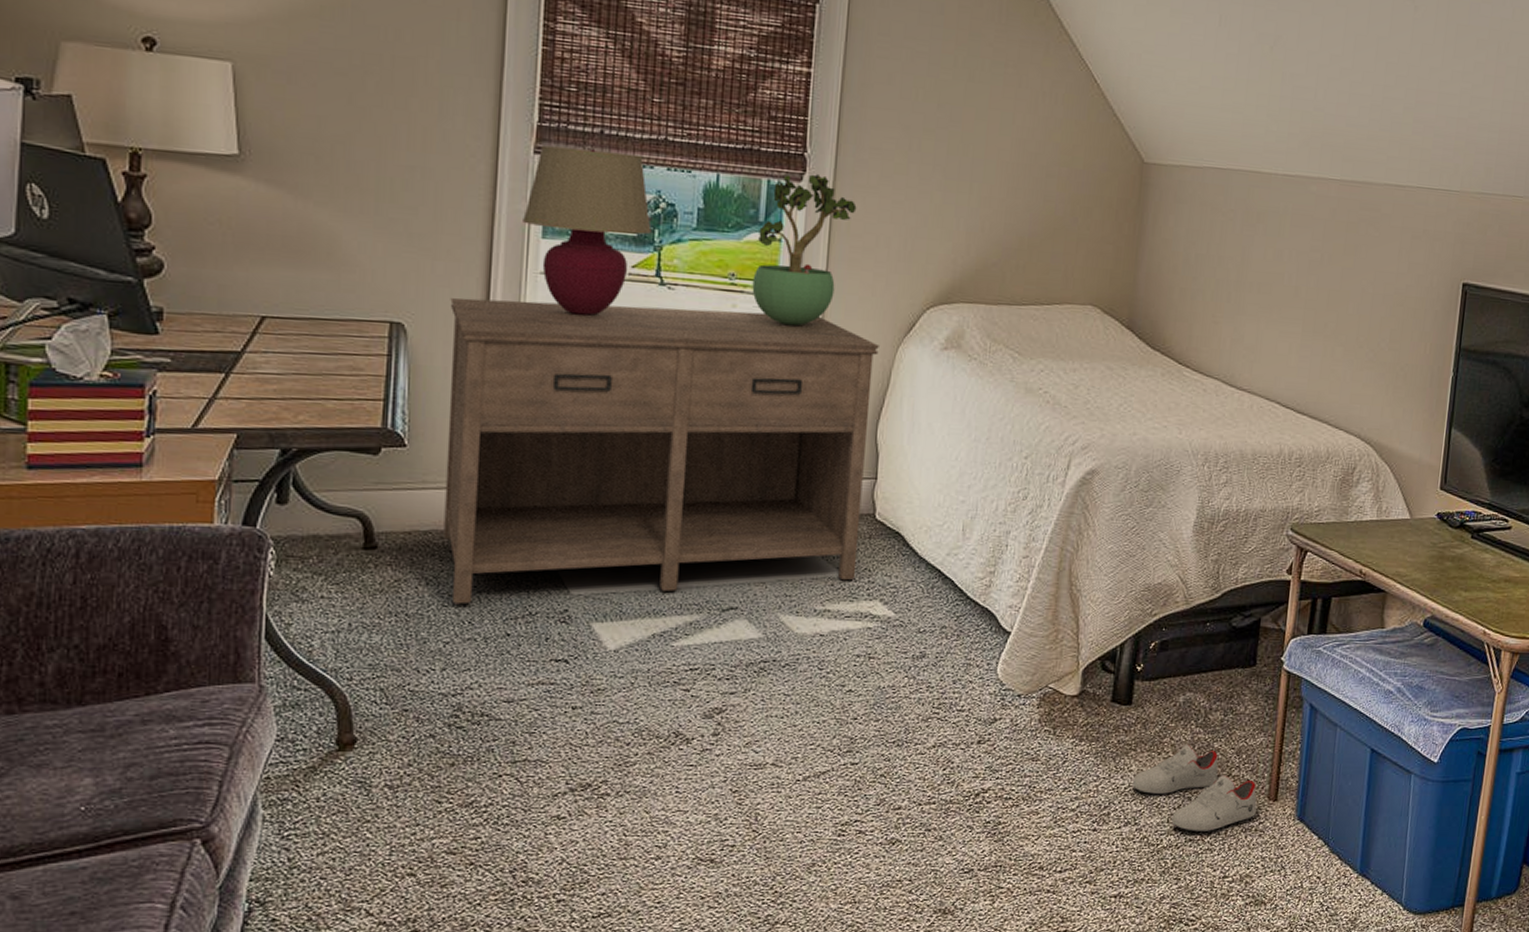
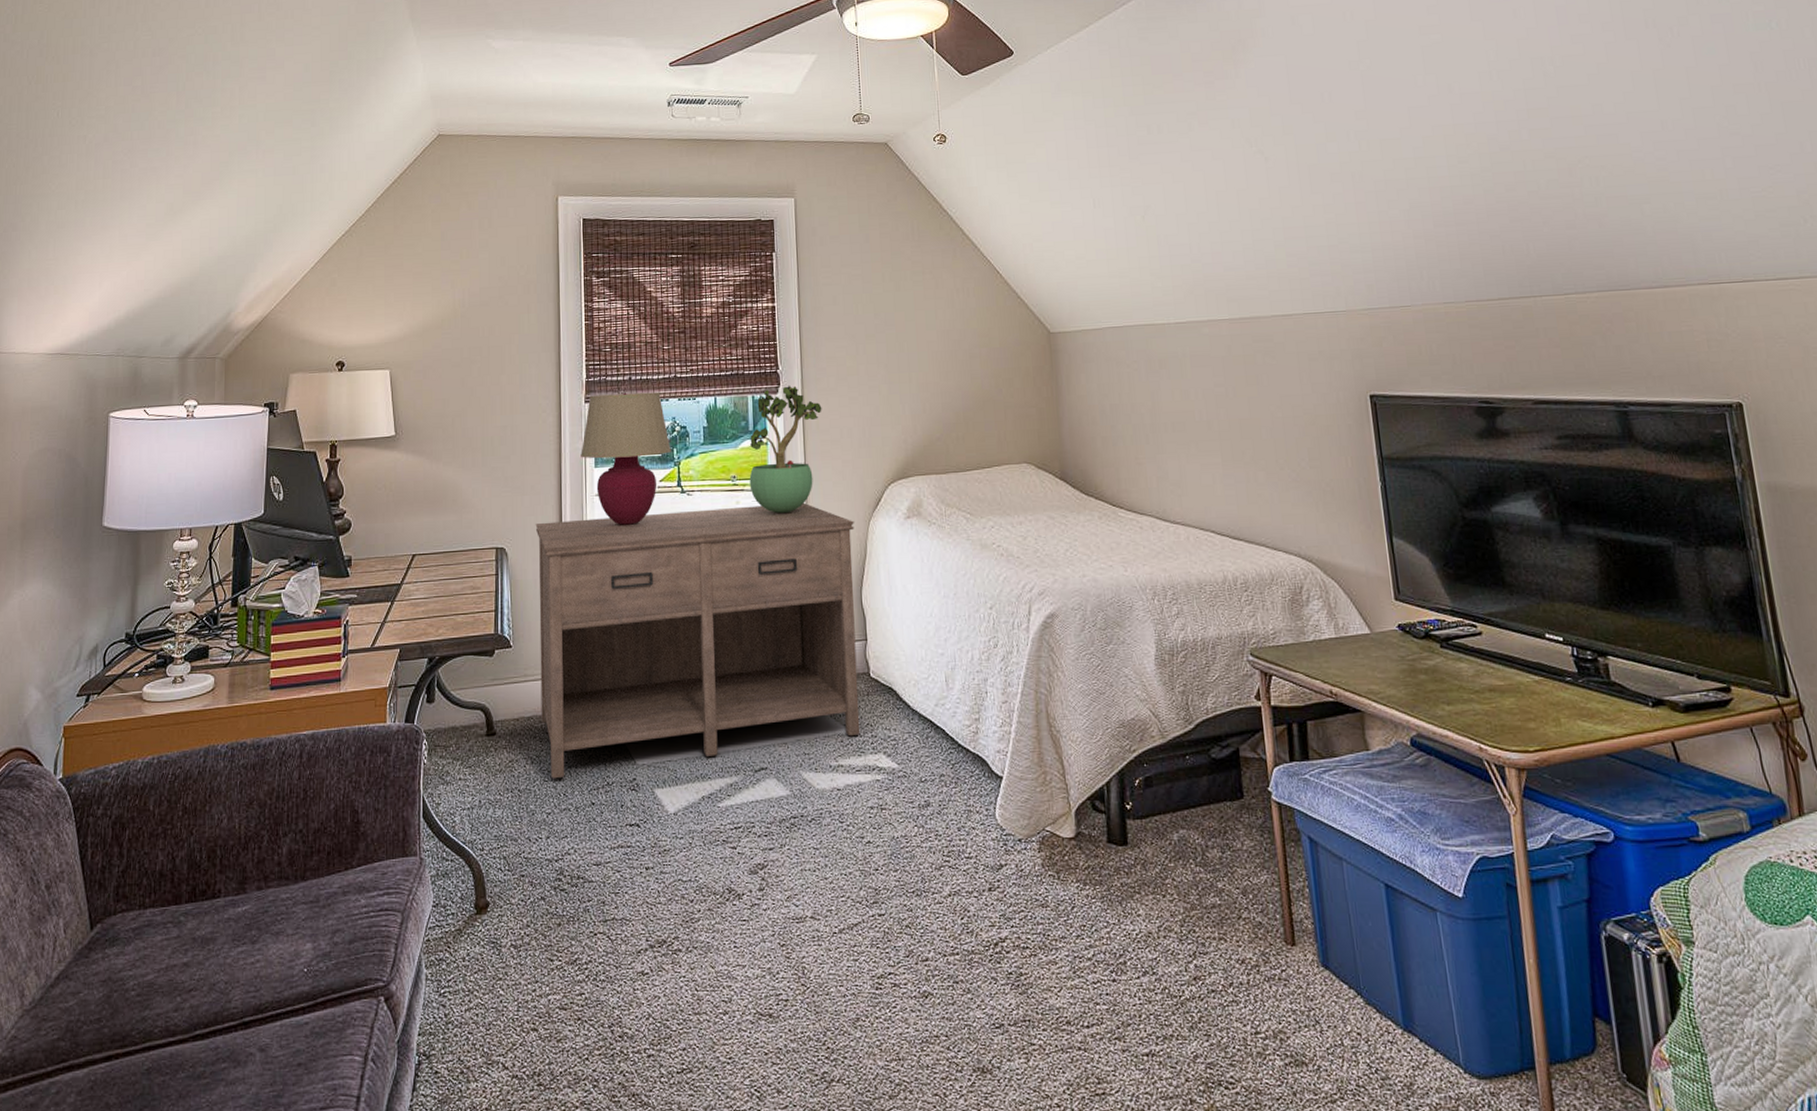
shoe: present [1133,744,1257,831] -> none [1143,884,1276,981]

